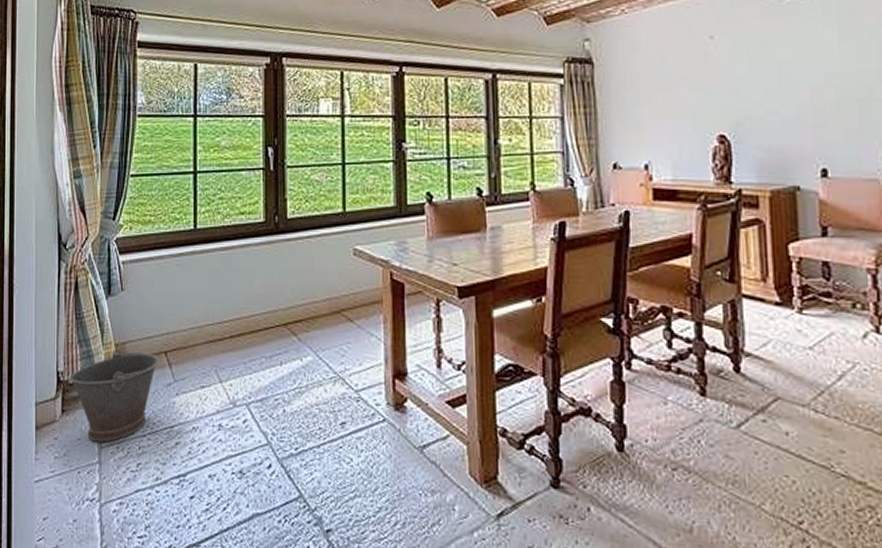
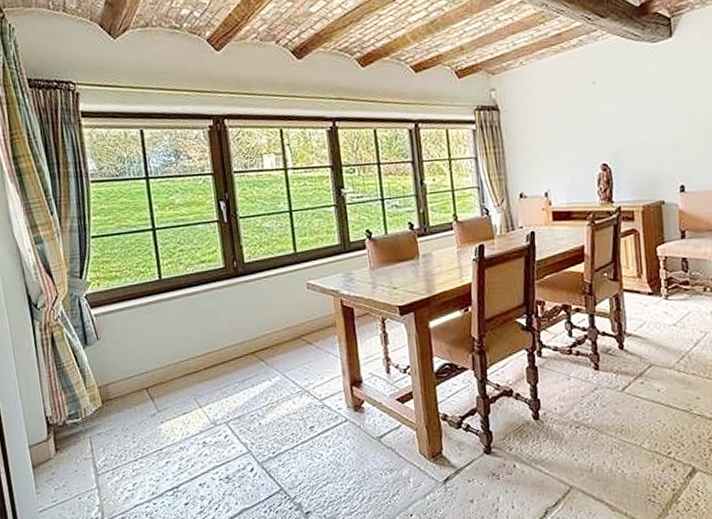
bucket: present [68,349,161,443] -> none [57,390,143,471]

